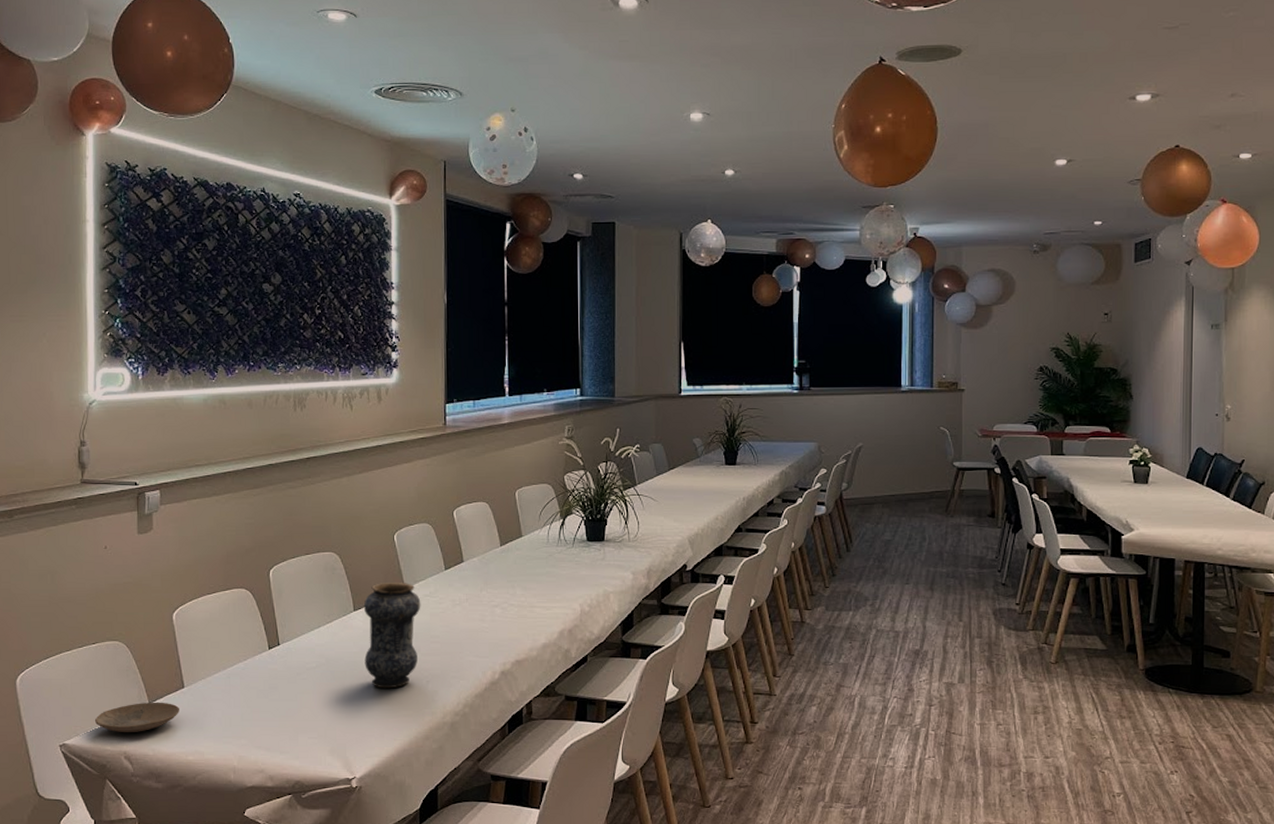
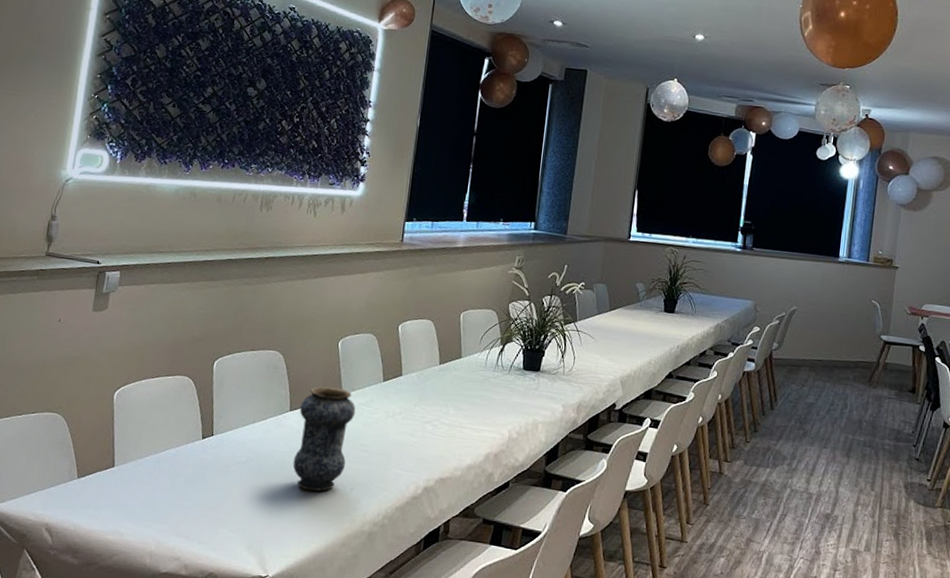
plate: present [94,702,179,733] -> none [21,476,107,506]

